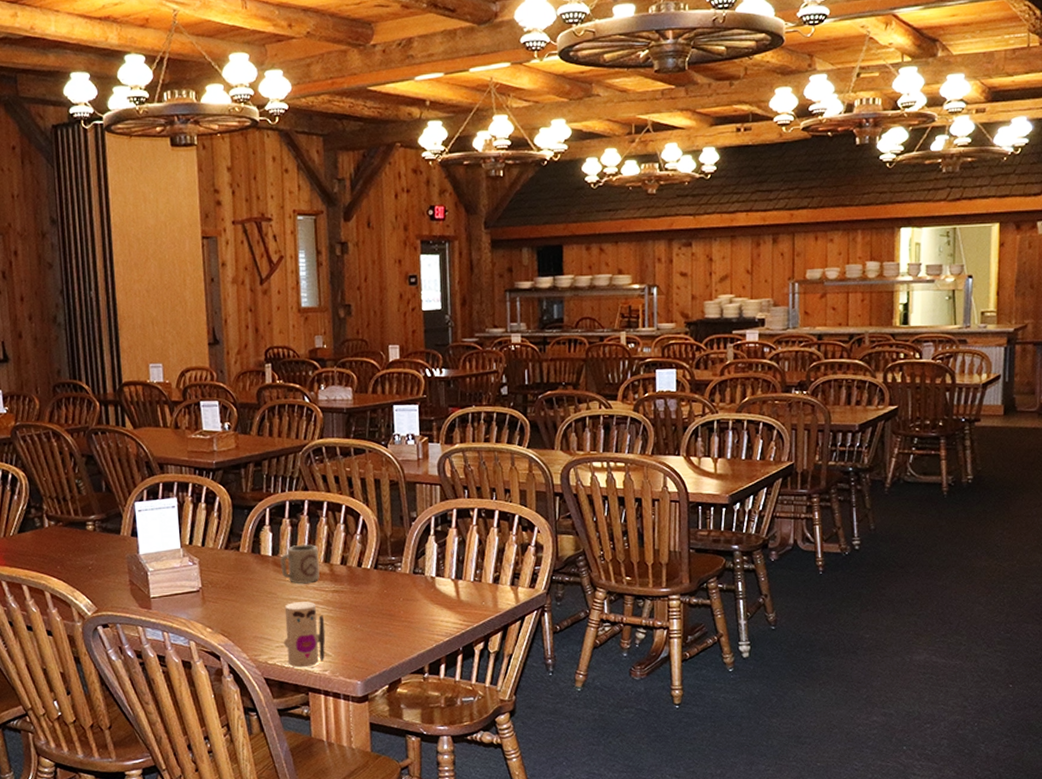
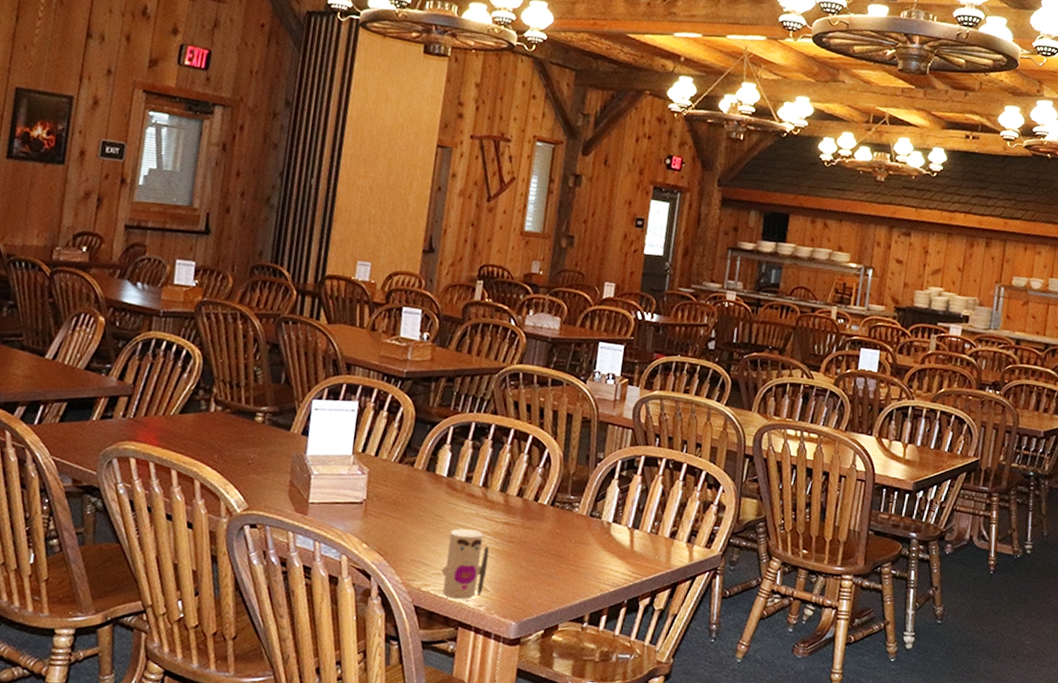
cup: present [280,544,320,583] -> none [453,469,497,511]

